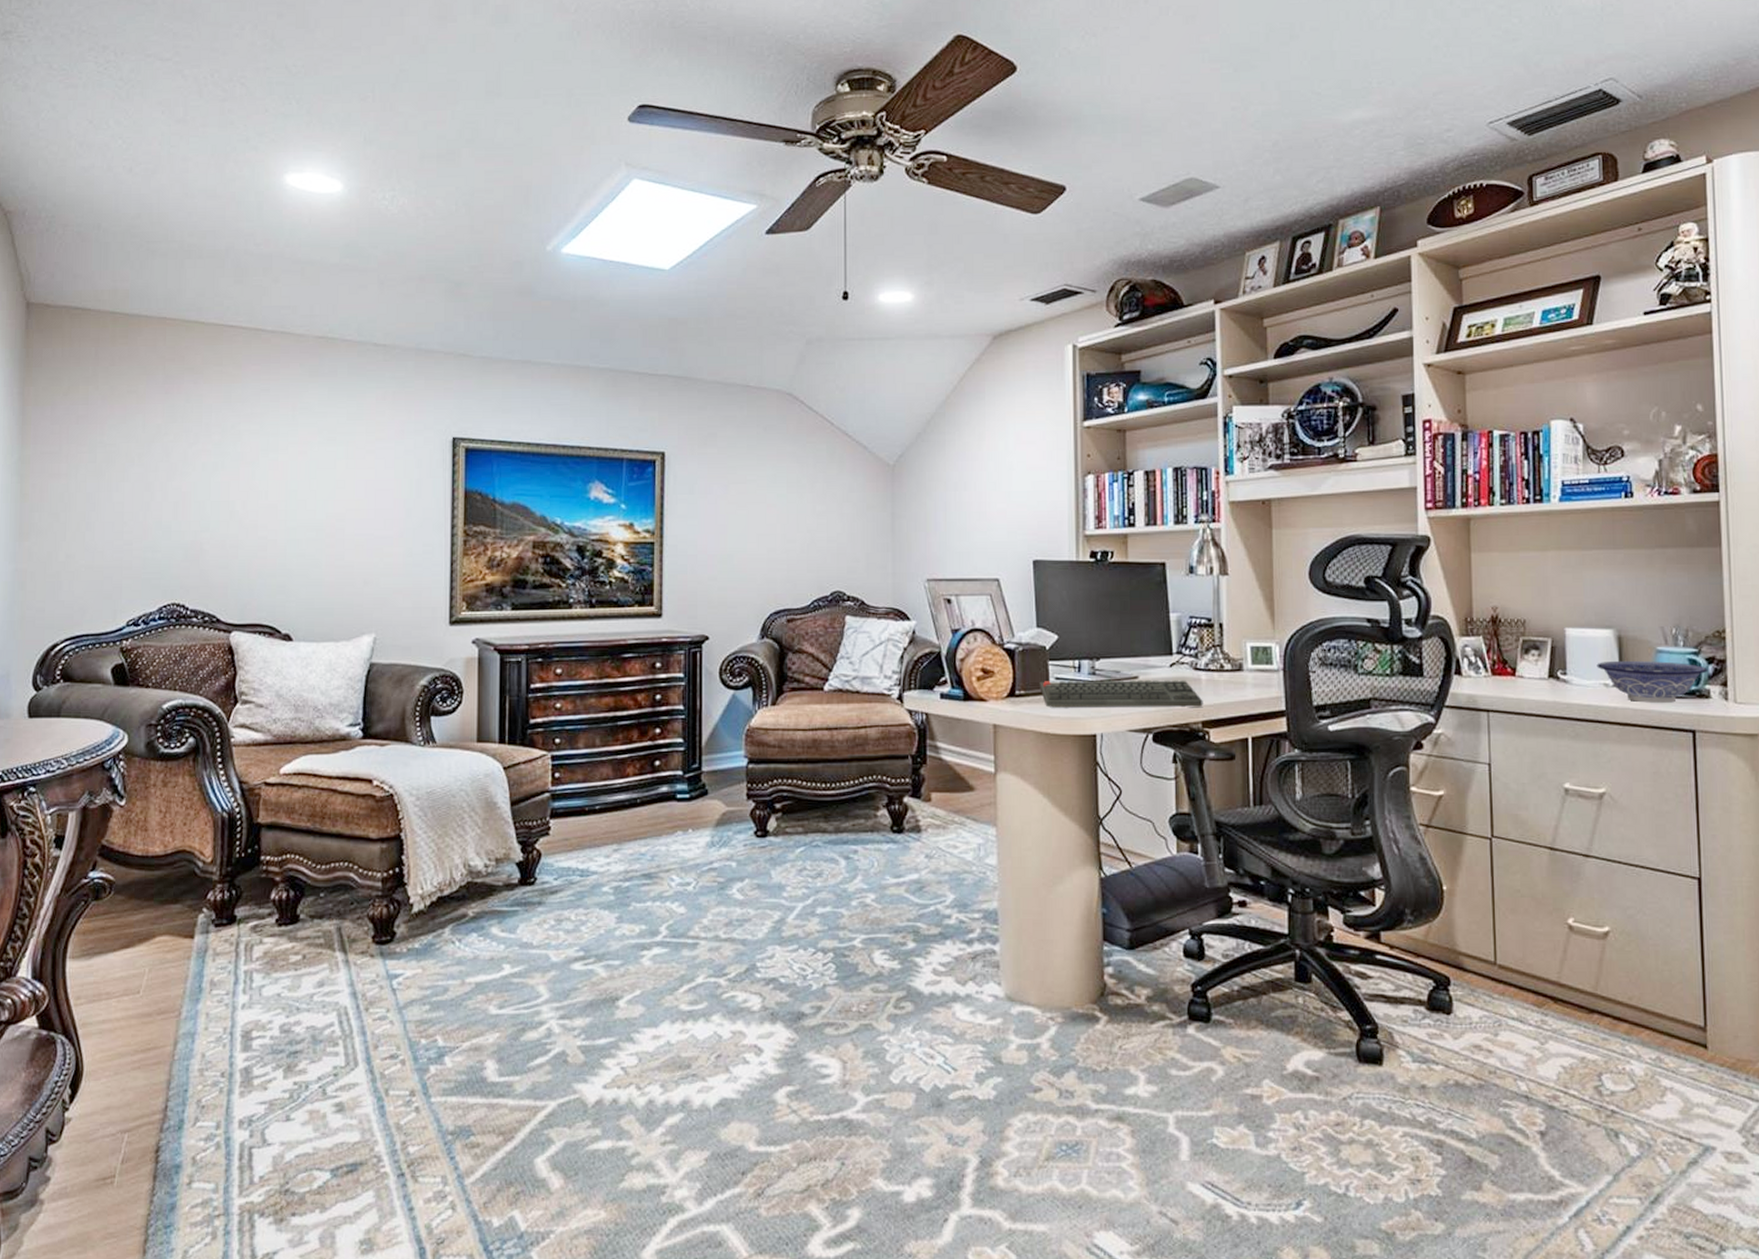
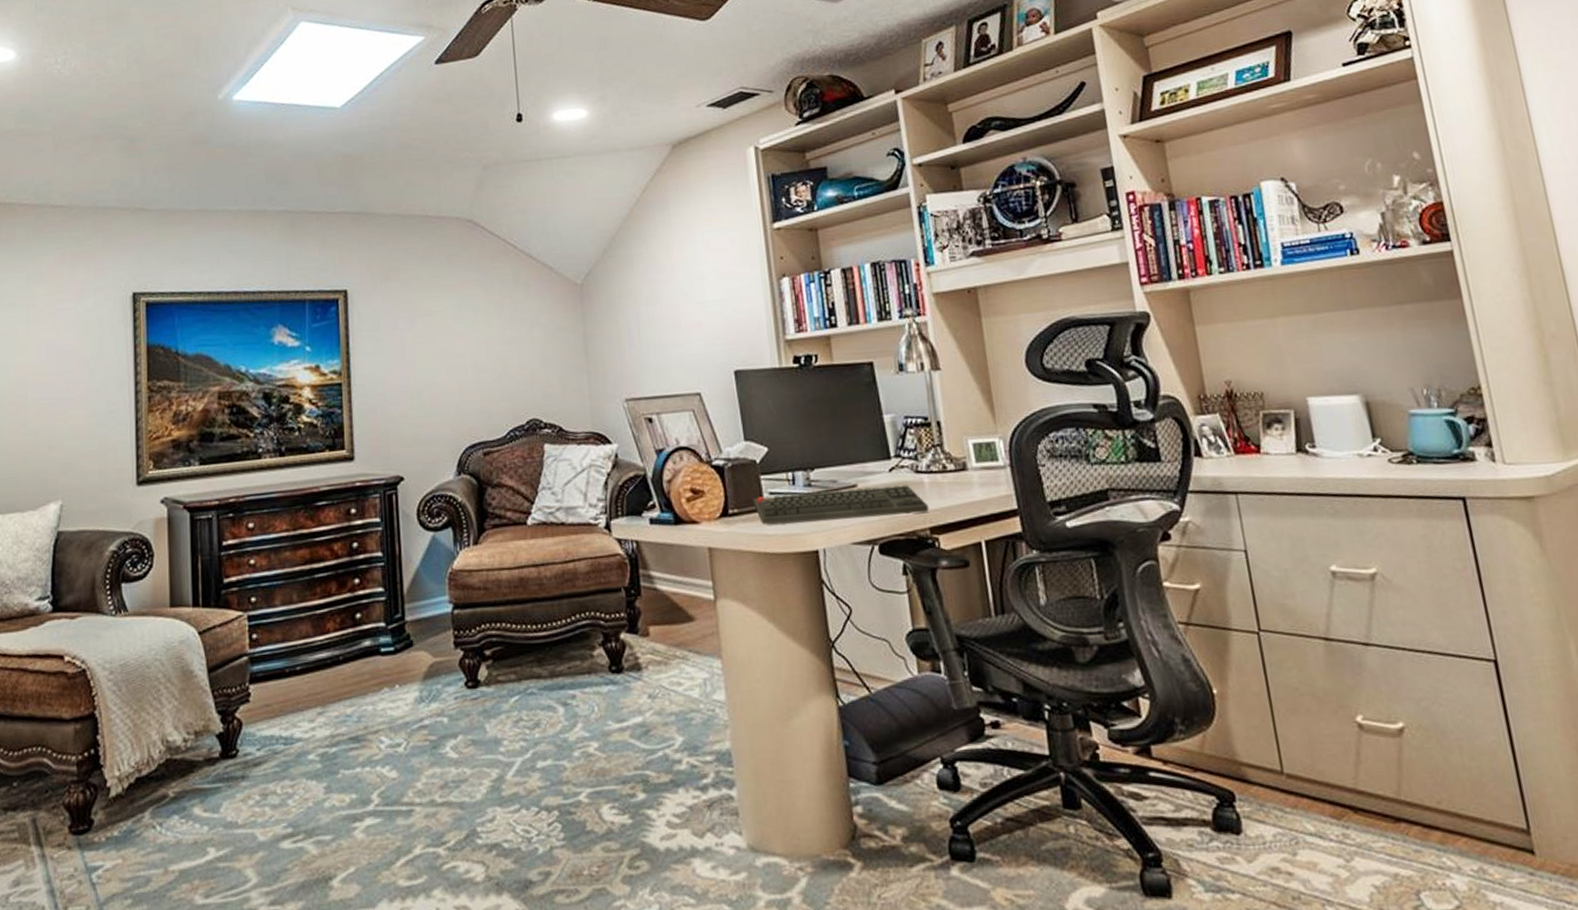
decorative bowl: present [1596,660,1707,704] -> none [1346,425,1468,472]

